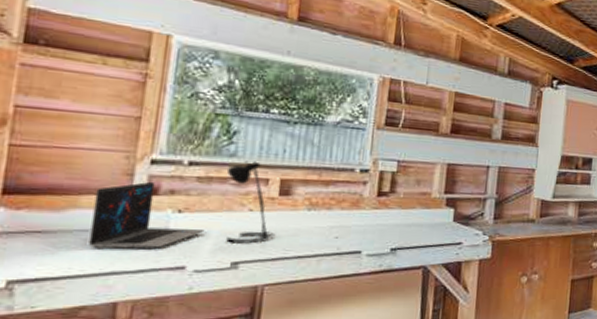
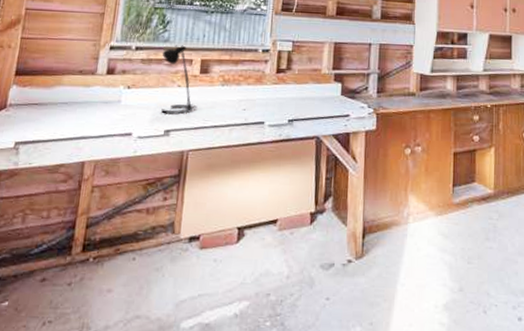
laptop: present [89,181,205,250] -> none [67,63,146,119]

